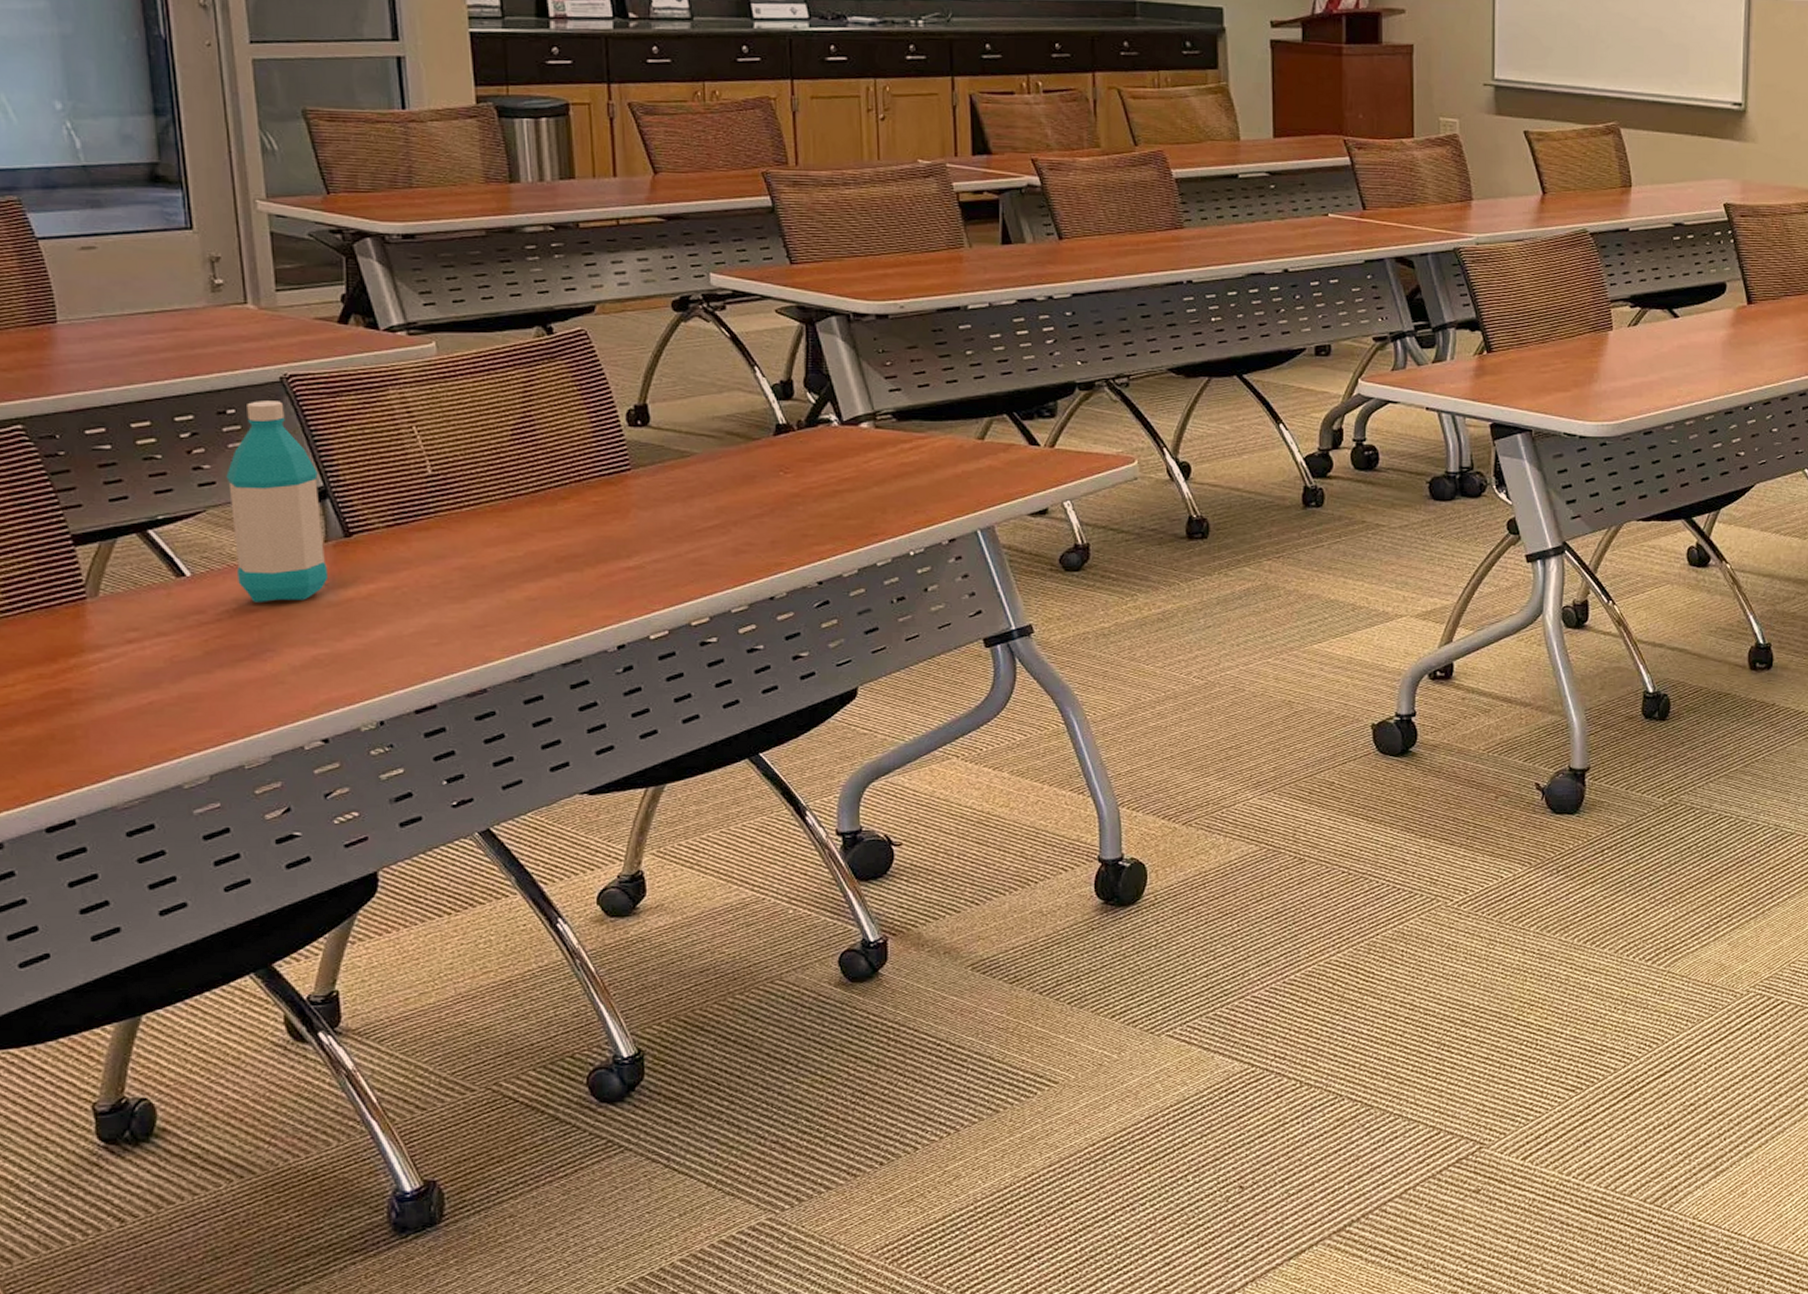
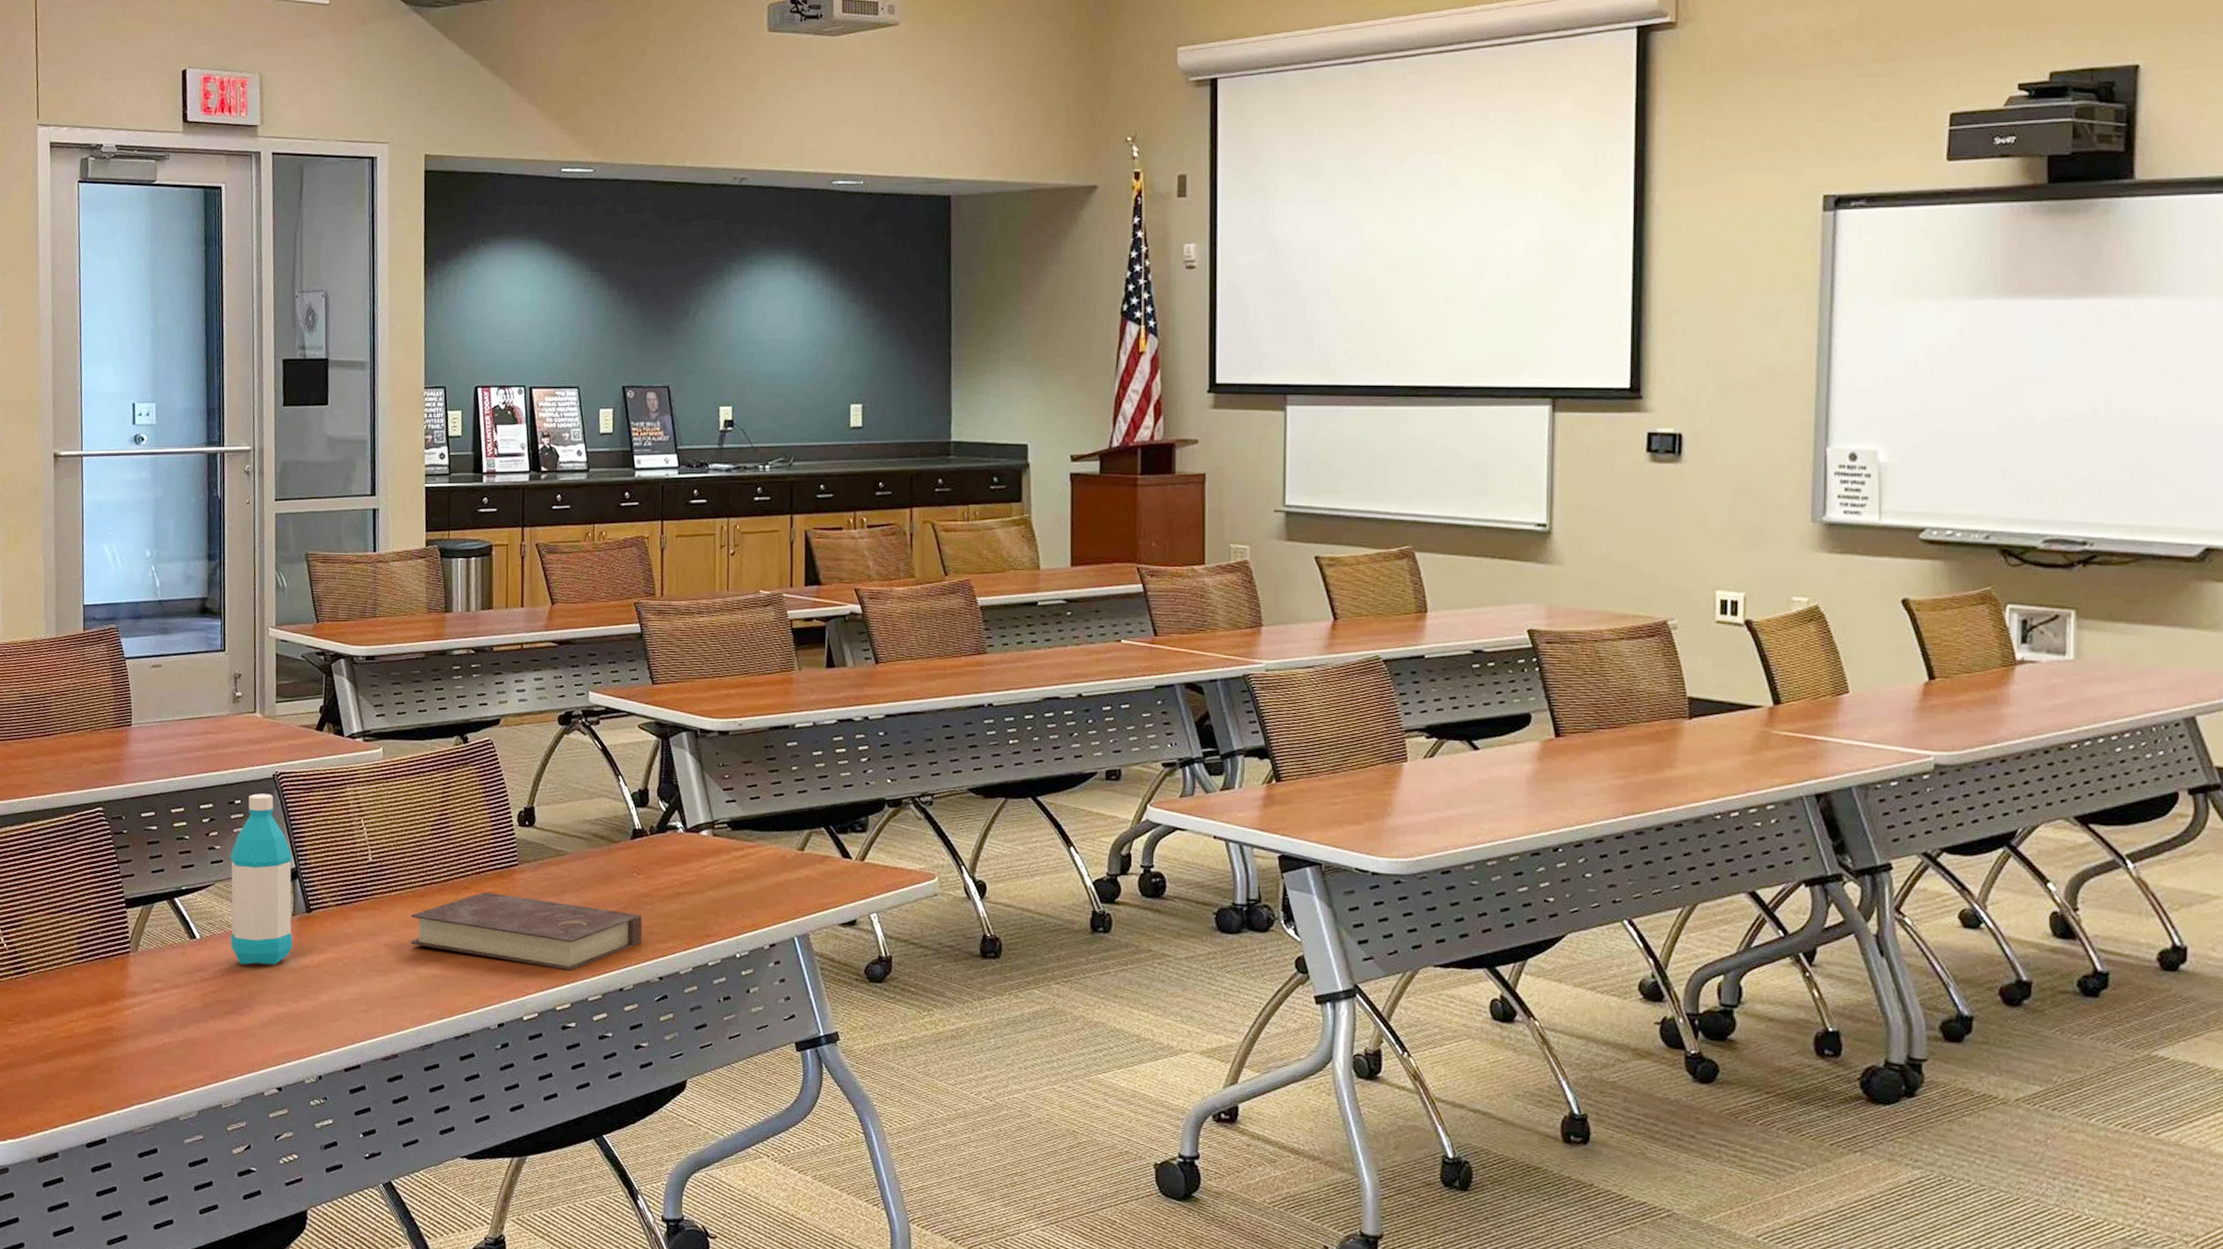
book: none [490,501,794,581] -> present [410,891,642,970]

